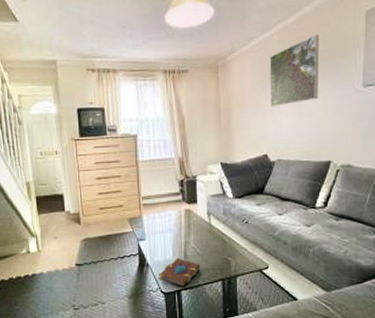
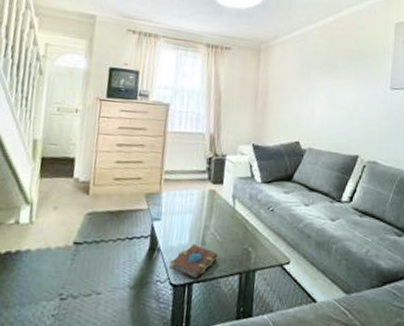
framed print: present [269,34,319,107] -> none [306,35,355,96]

